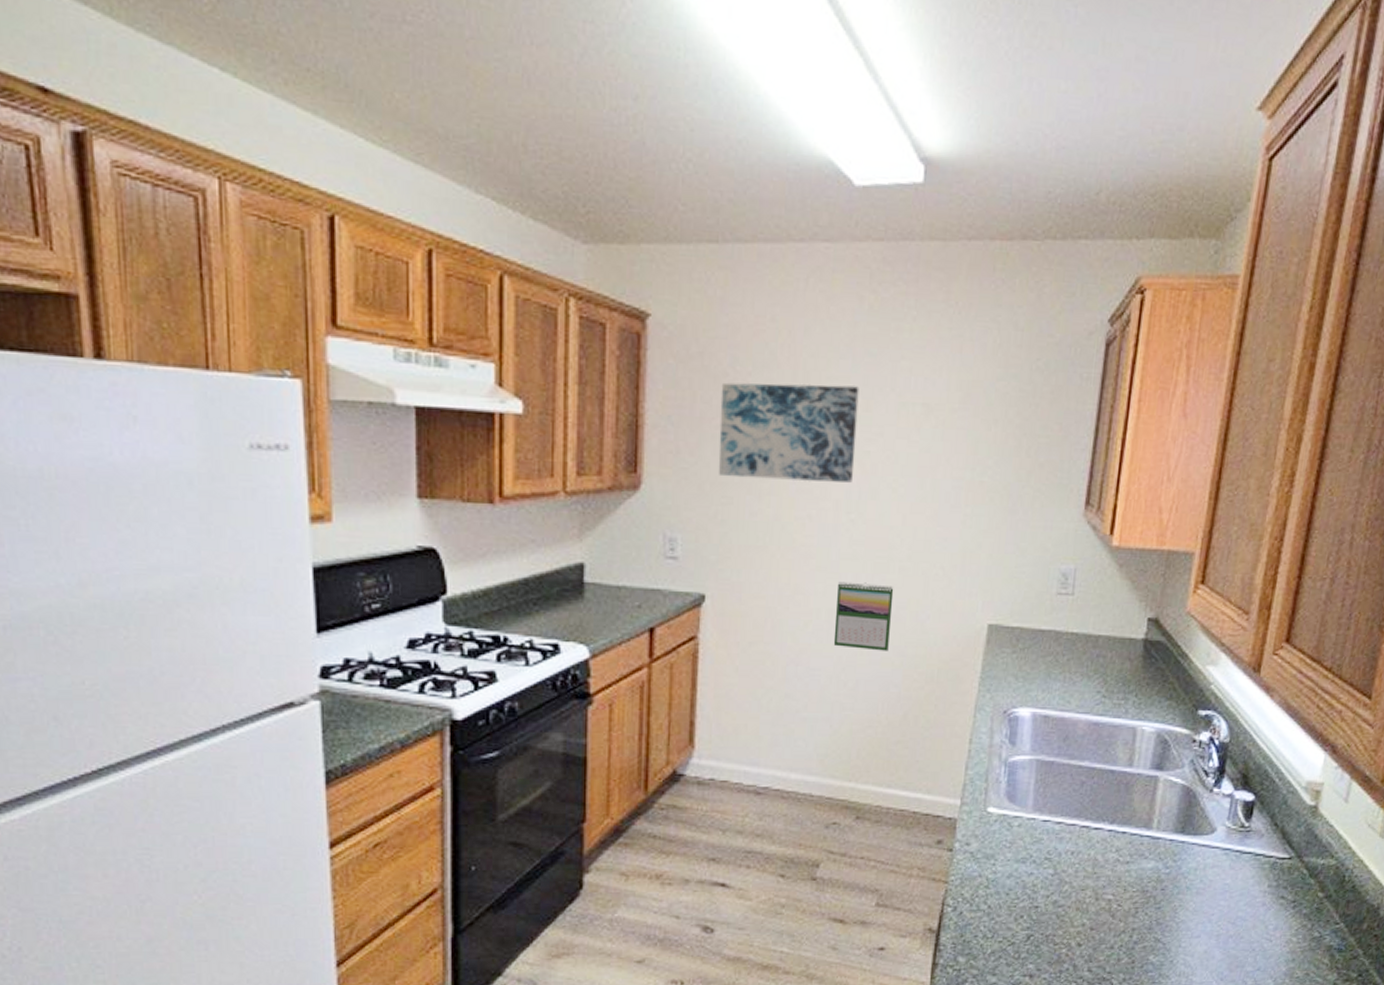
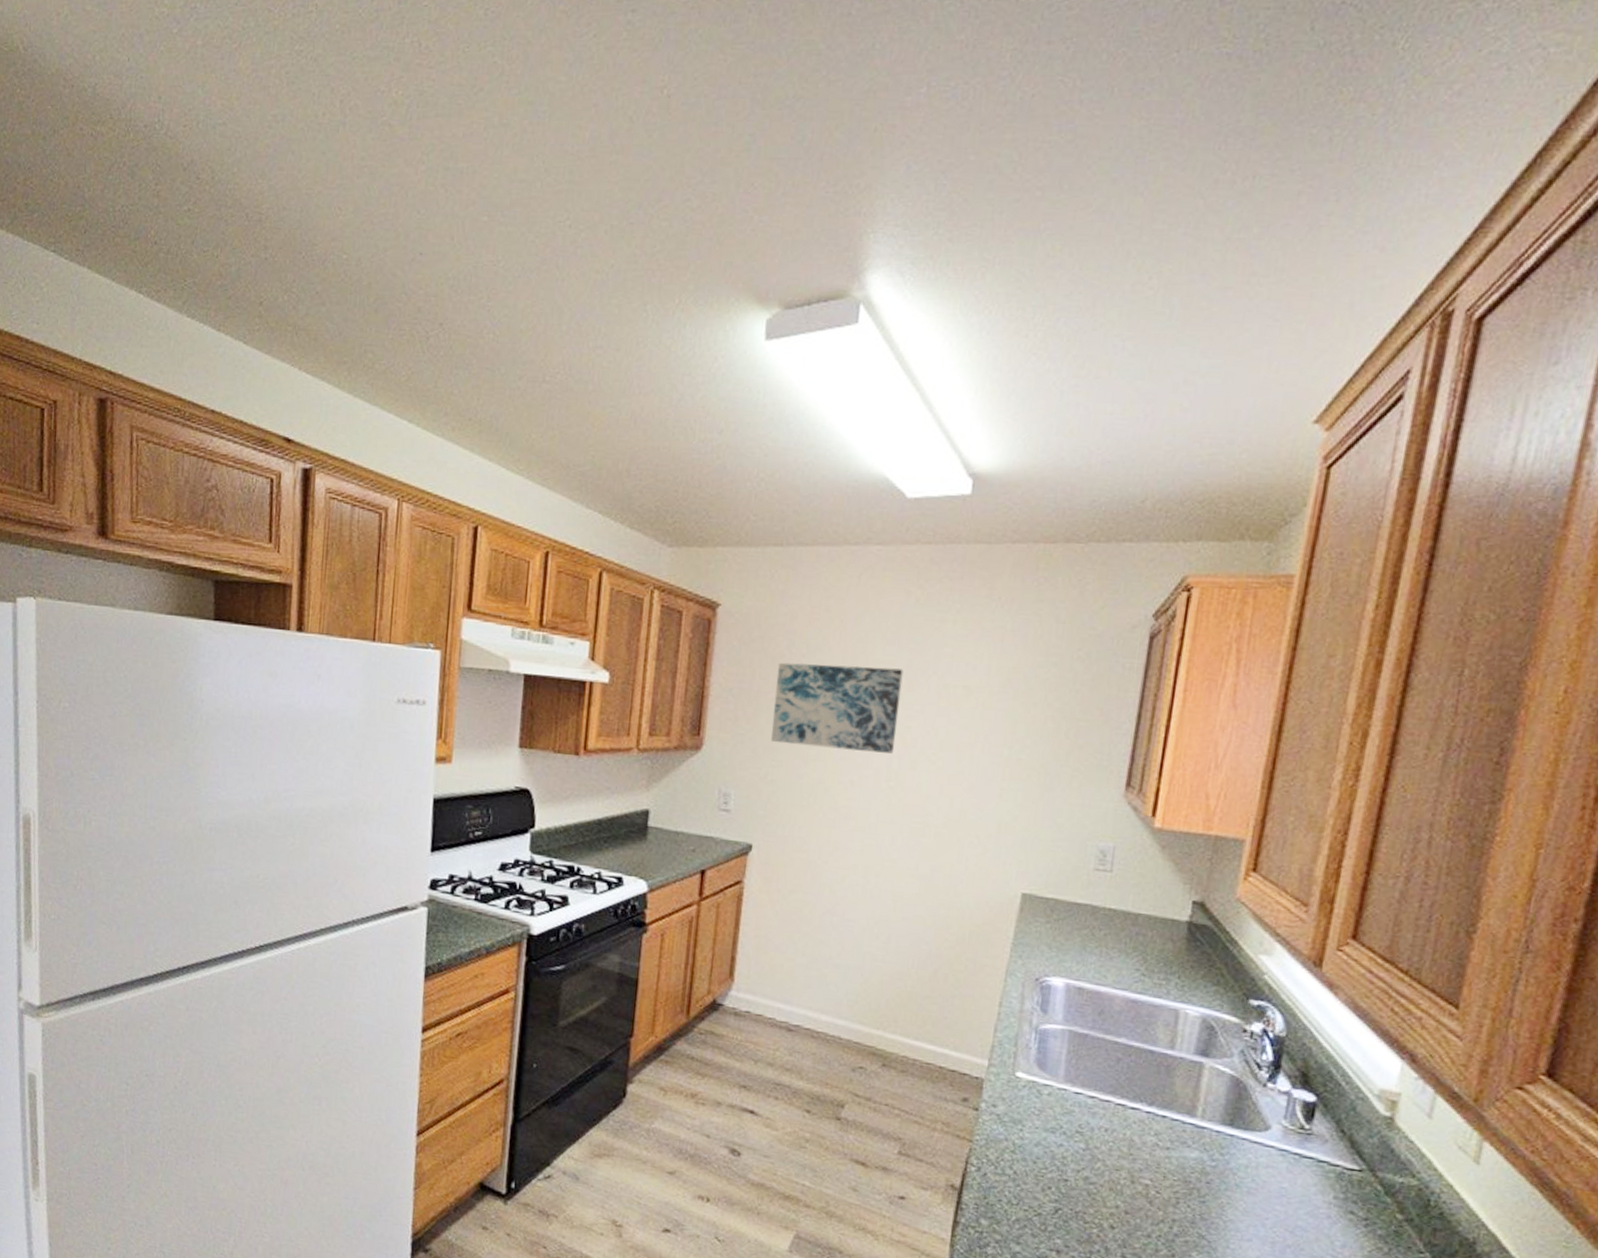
calendar: present [833,581,894,651] -> none [868,842,929,910]

